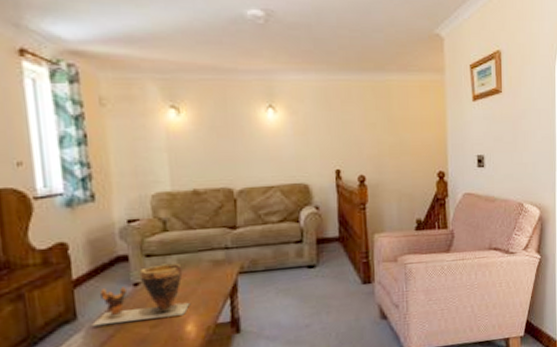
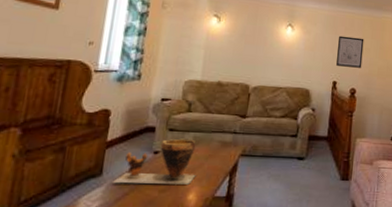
wall art: none [333,111,369,150] -> present [336,35,364,68]

